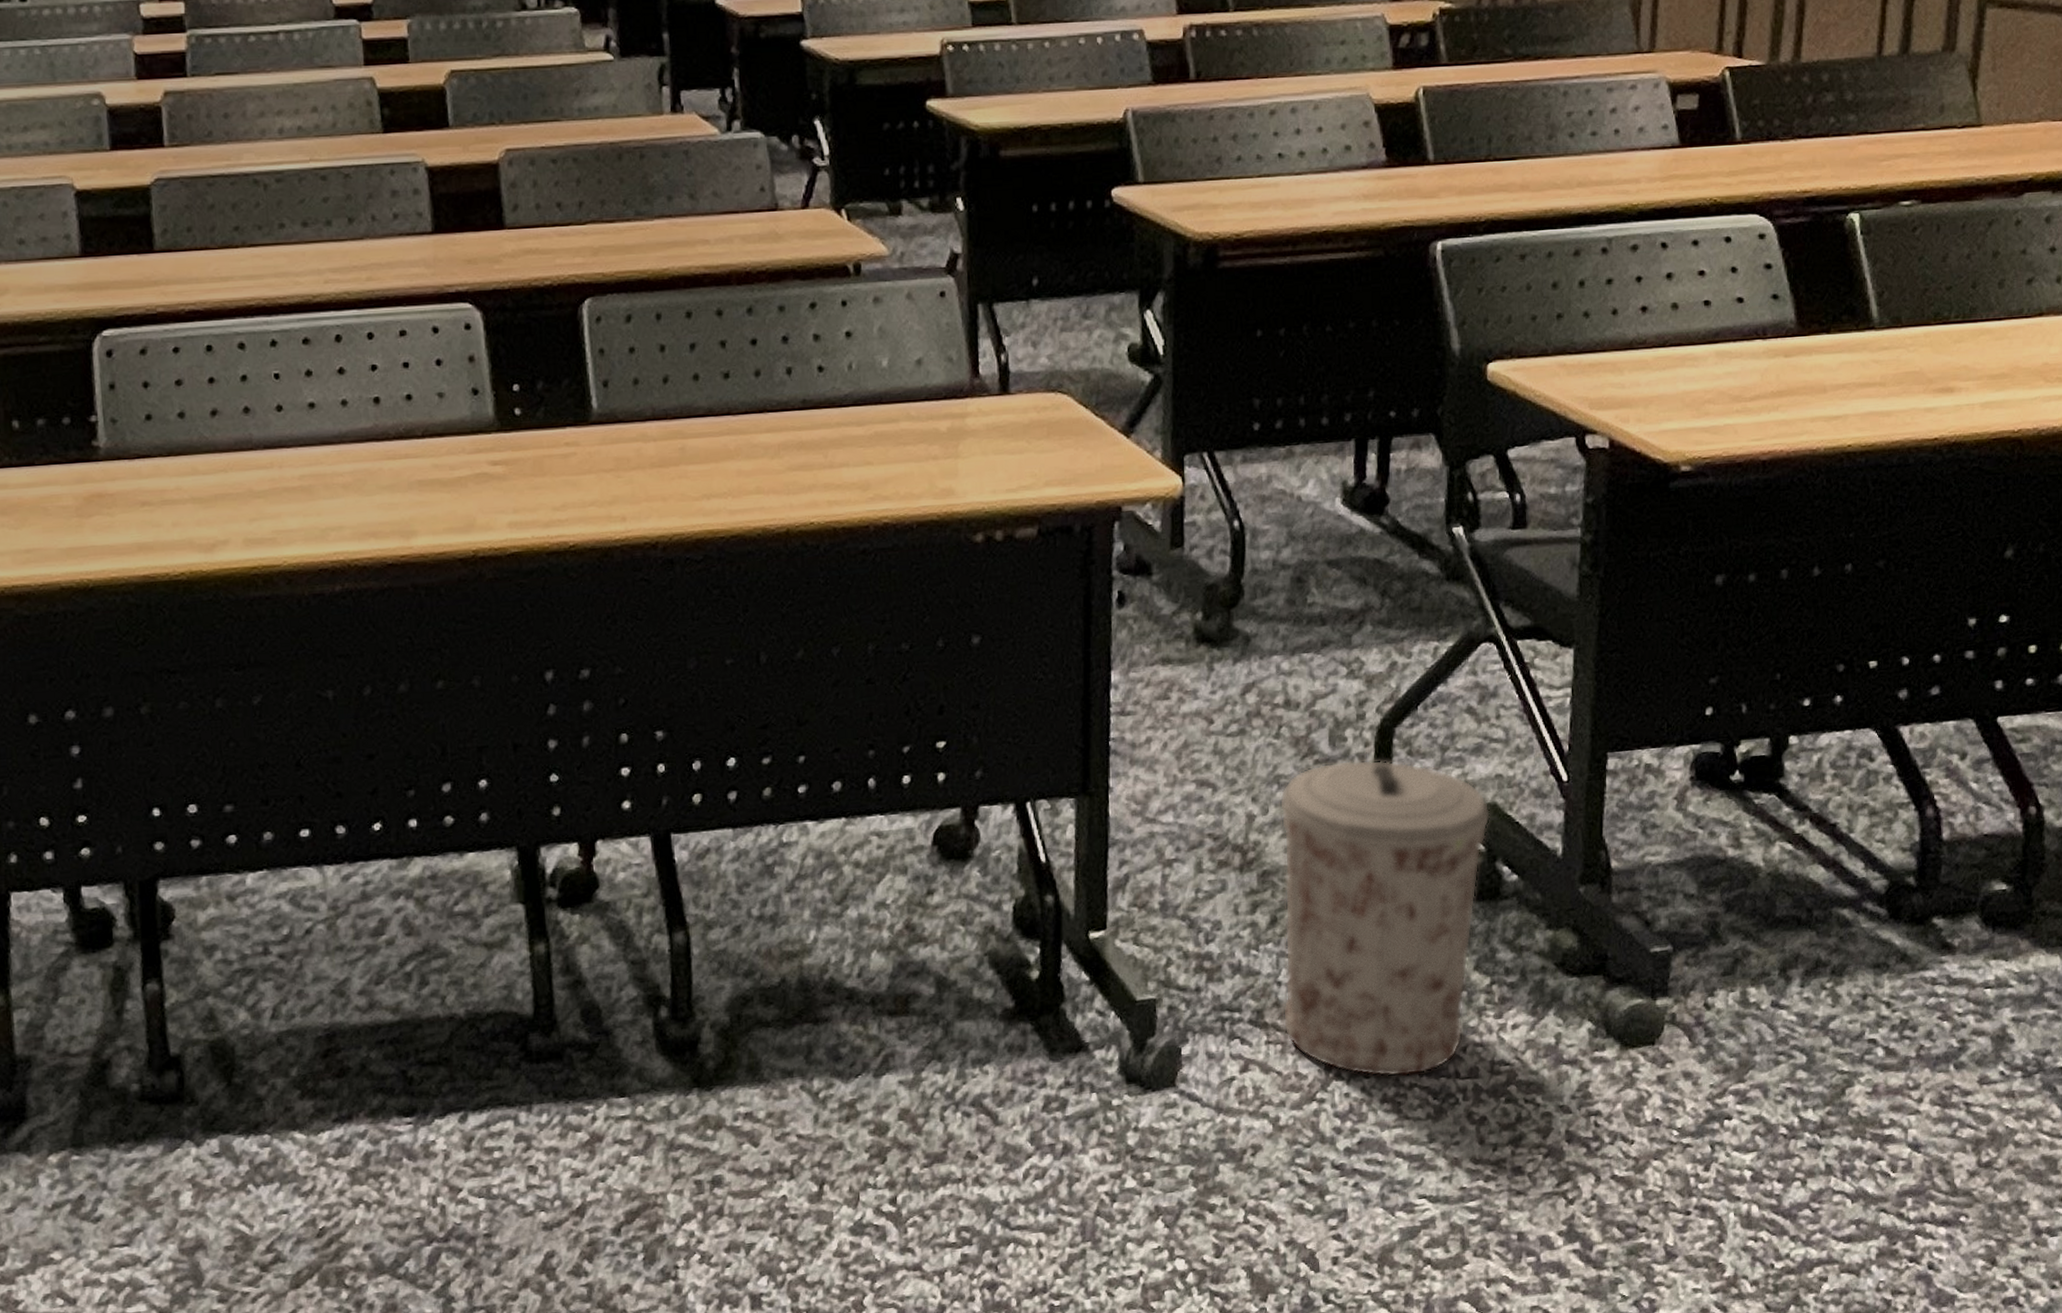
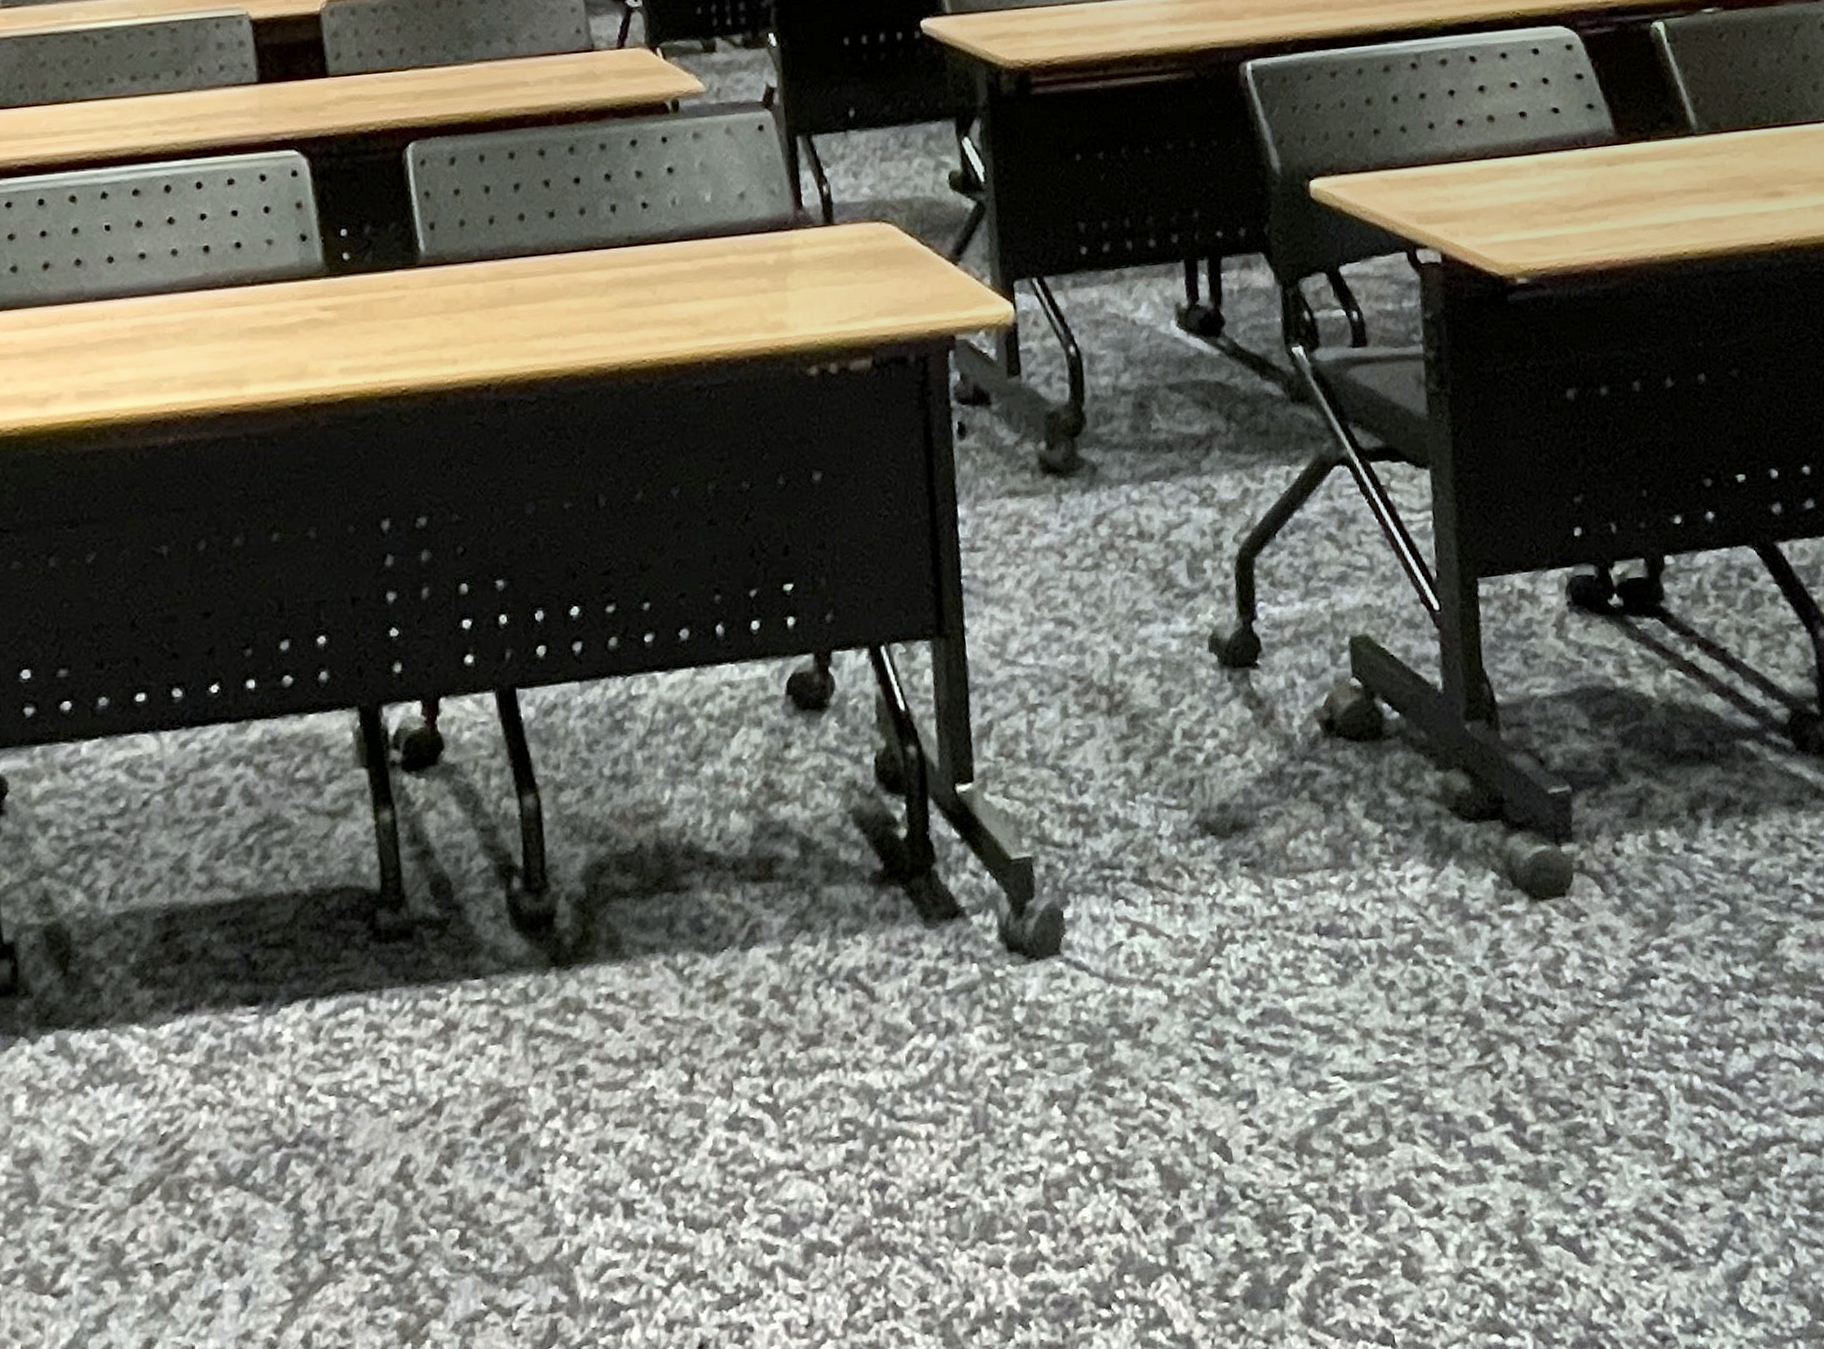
trash can: present [1279,759,1491,1078] -> none [1142,592,1364,939]

